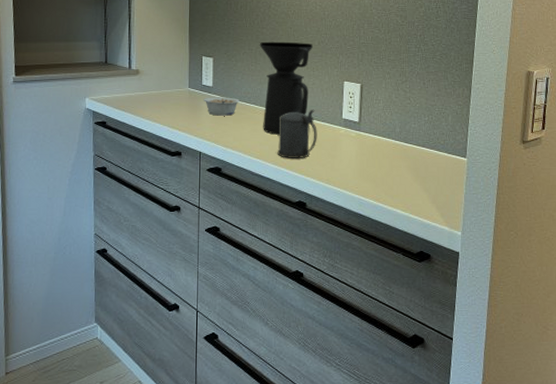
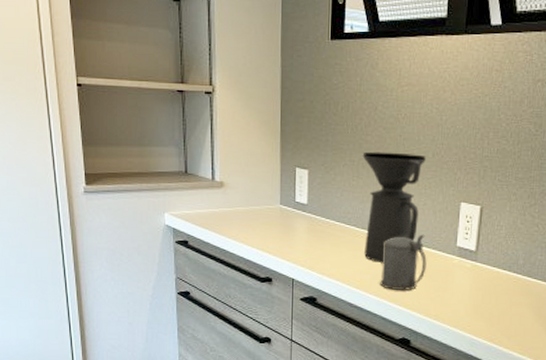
legume: present [203,97,240,116] -> none [296,216,338,239]

